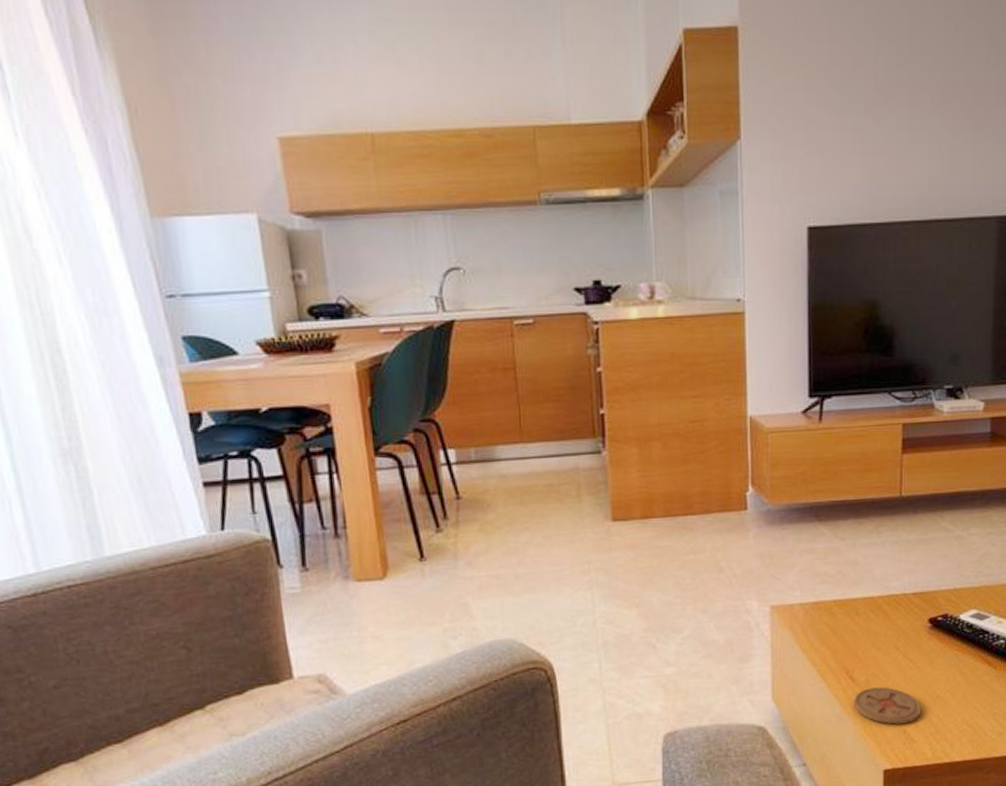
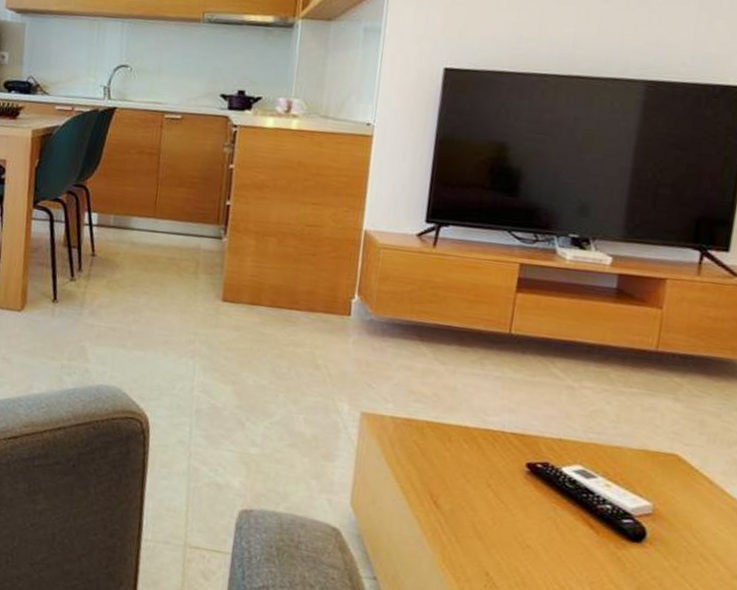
coaster: present [854,687,922,726] -> none [435,518,509,566]

